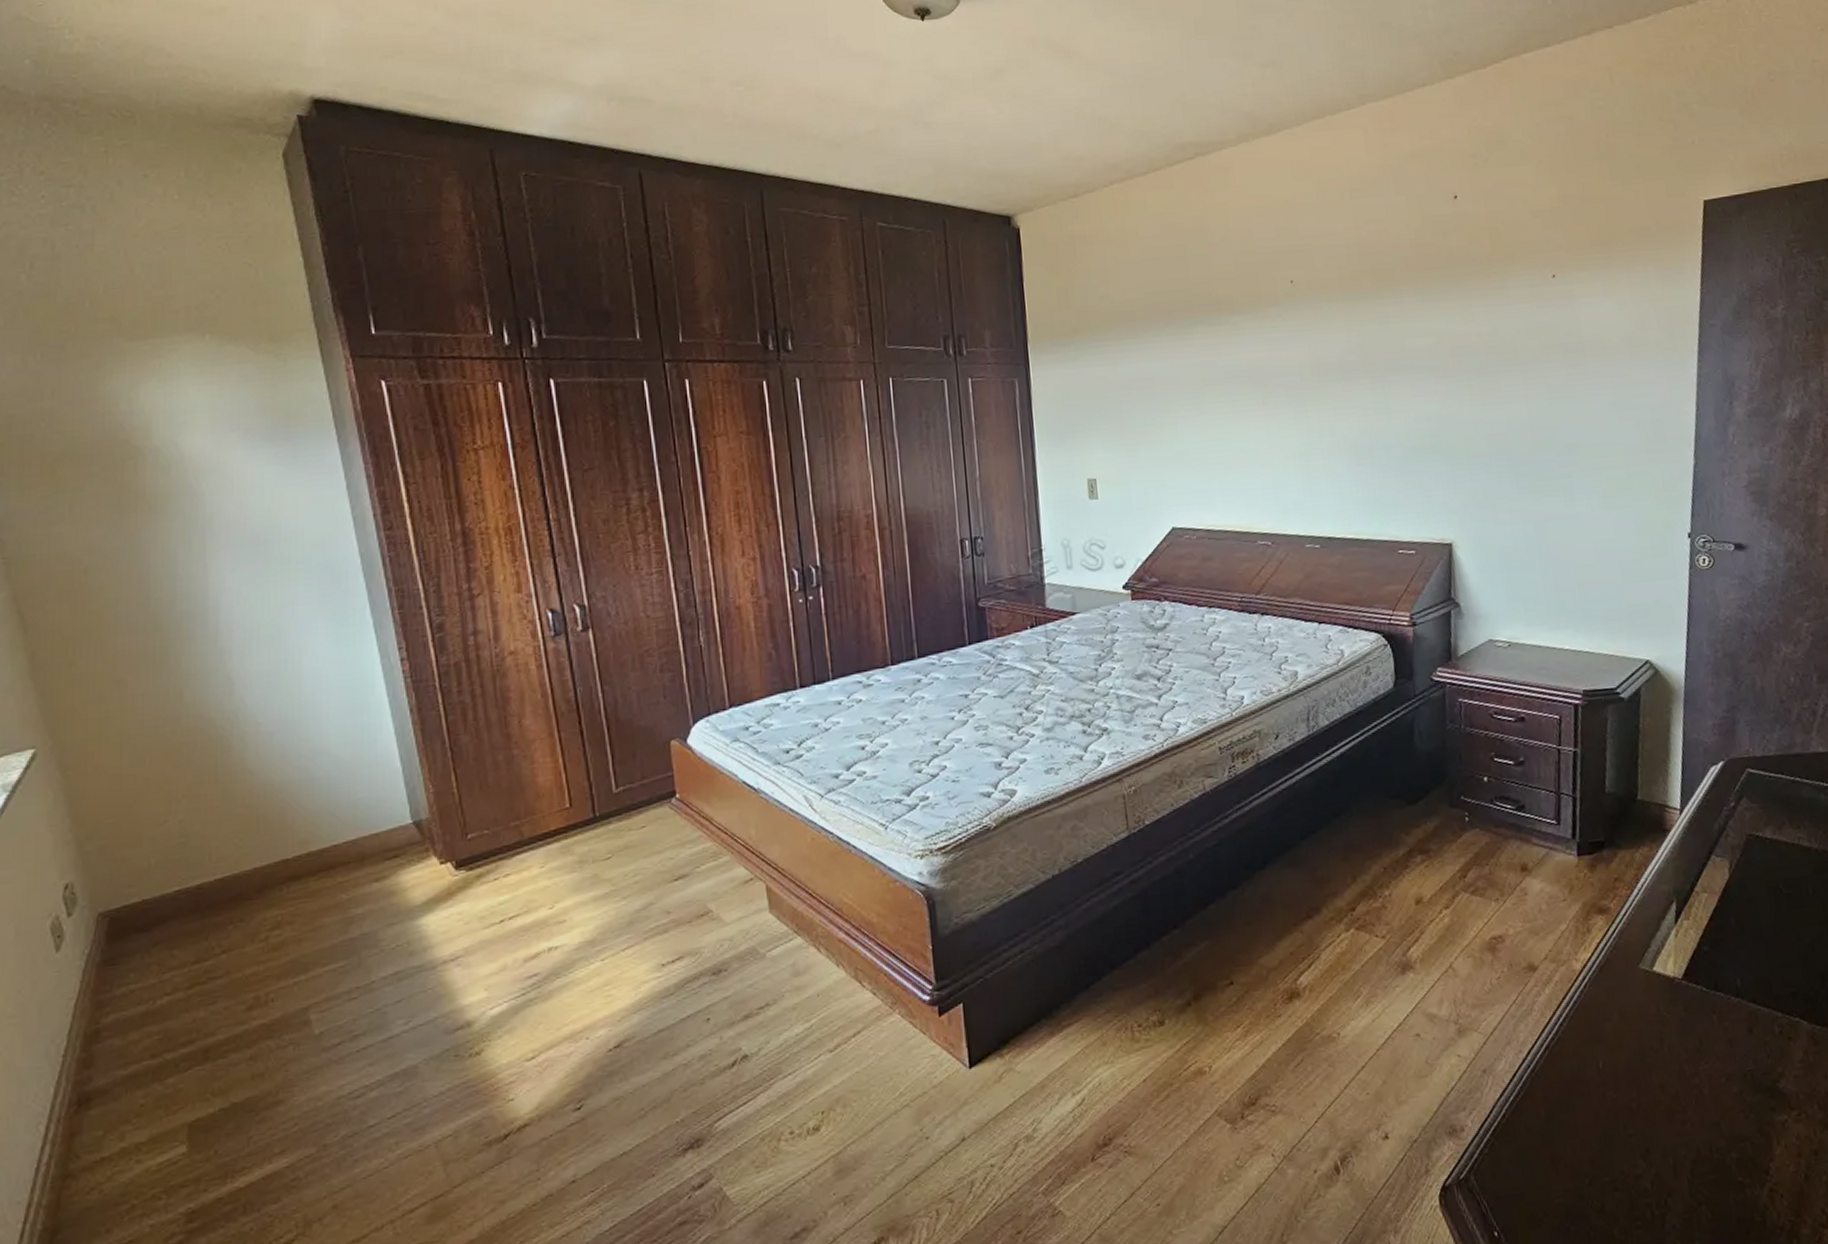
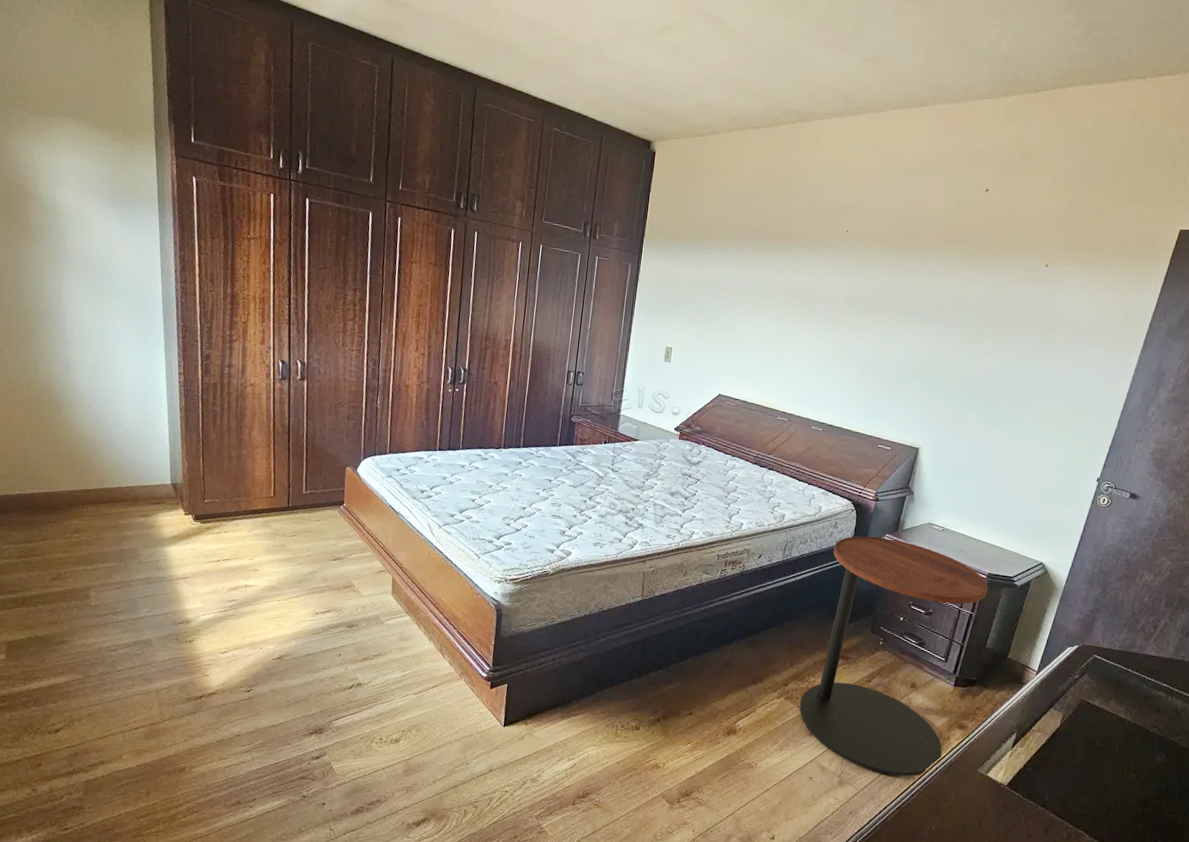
side table: none [1372,672,1589,1004] -> present [799,536,989,777]

